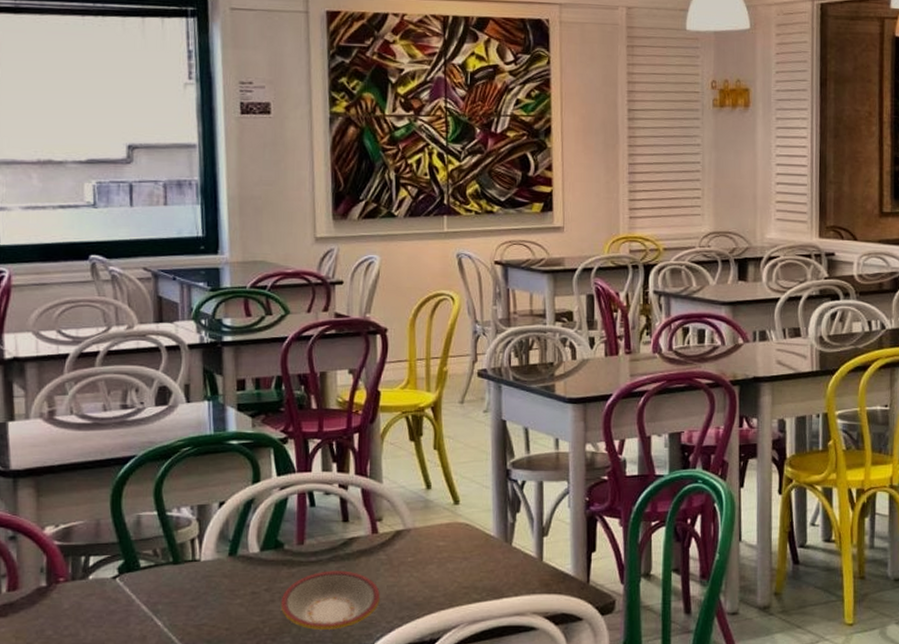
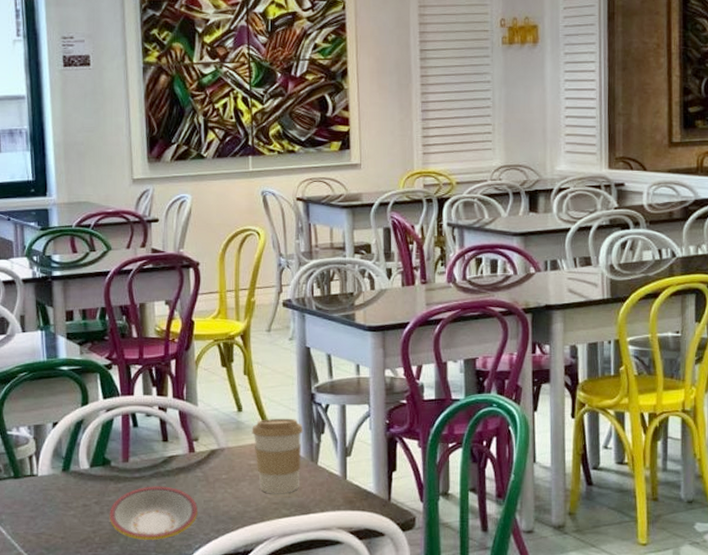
coffee cup: none [441,496,497,578] -> present [252,418,303,494]

